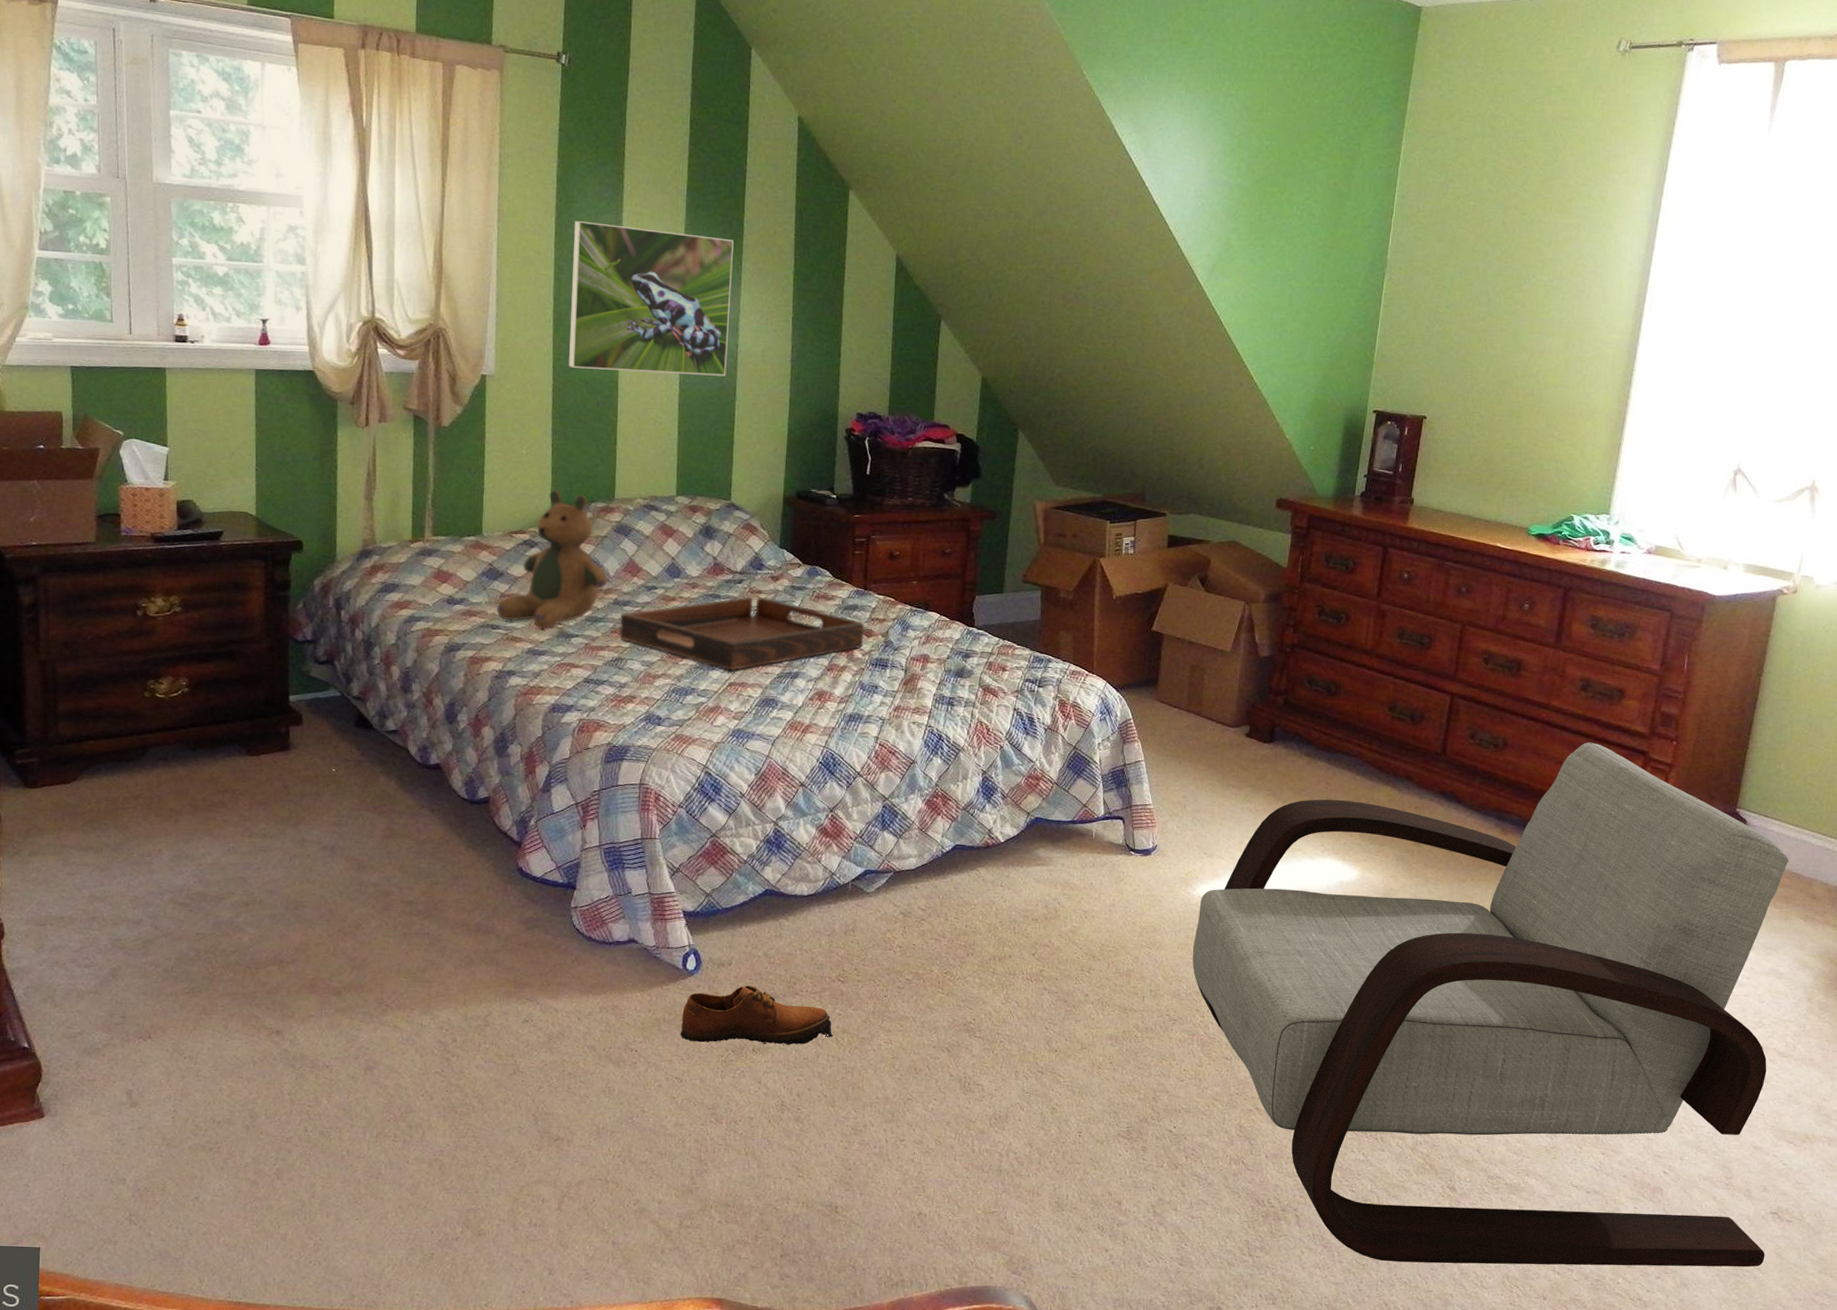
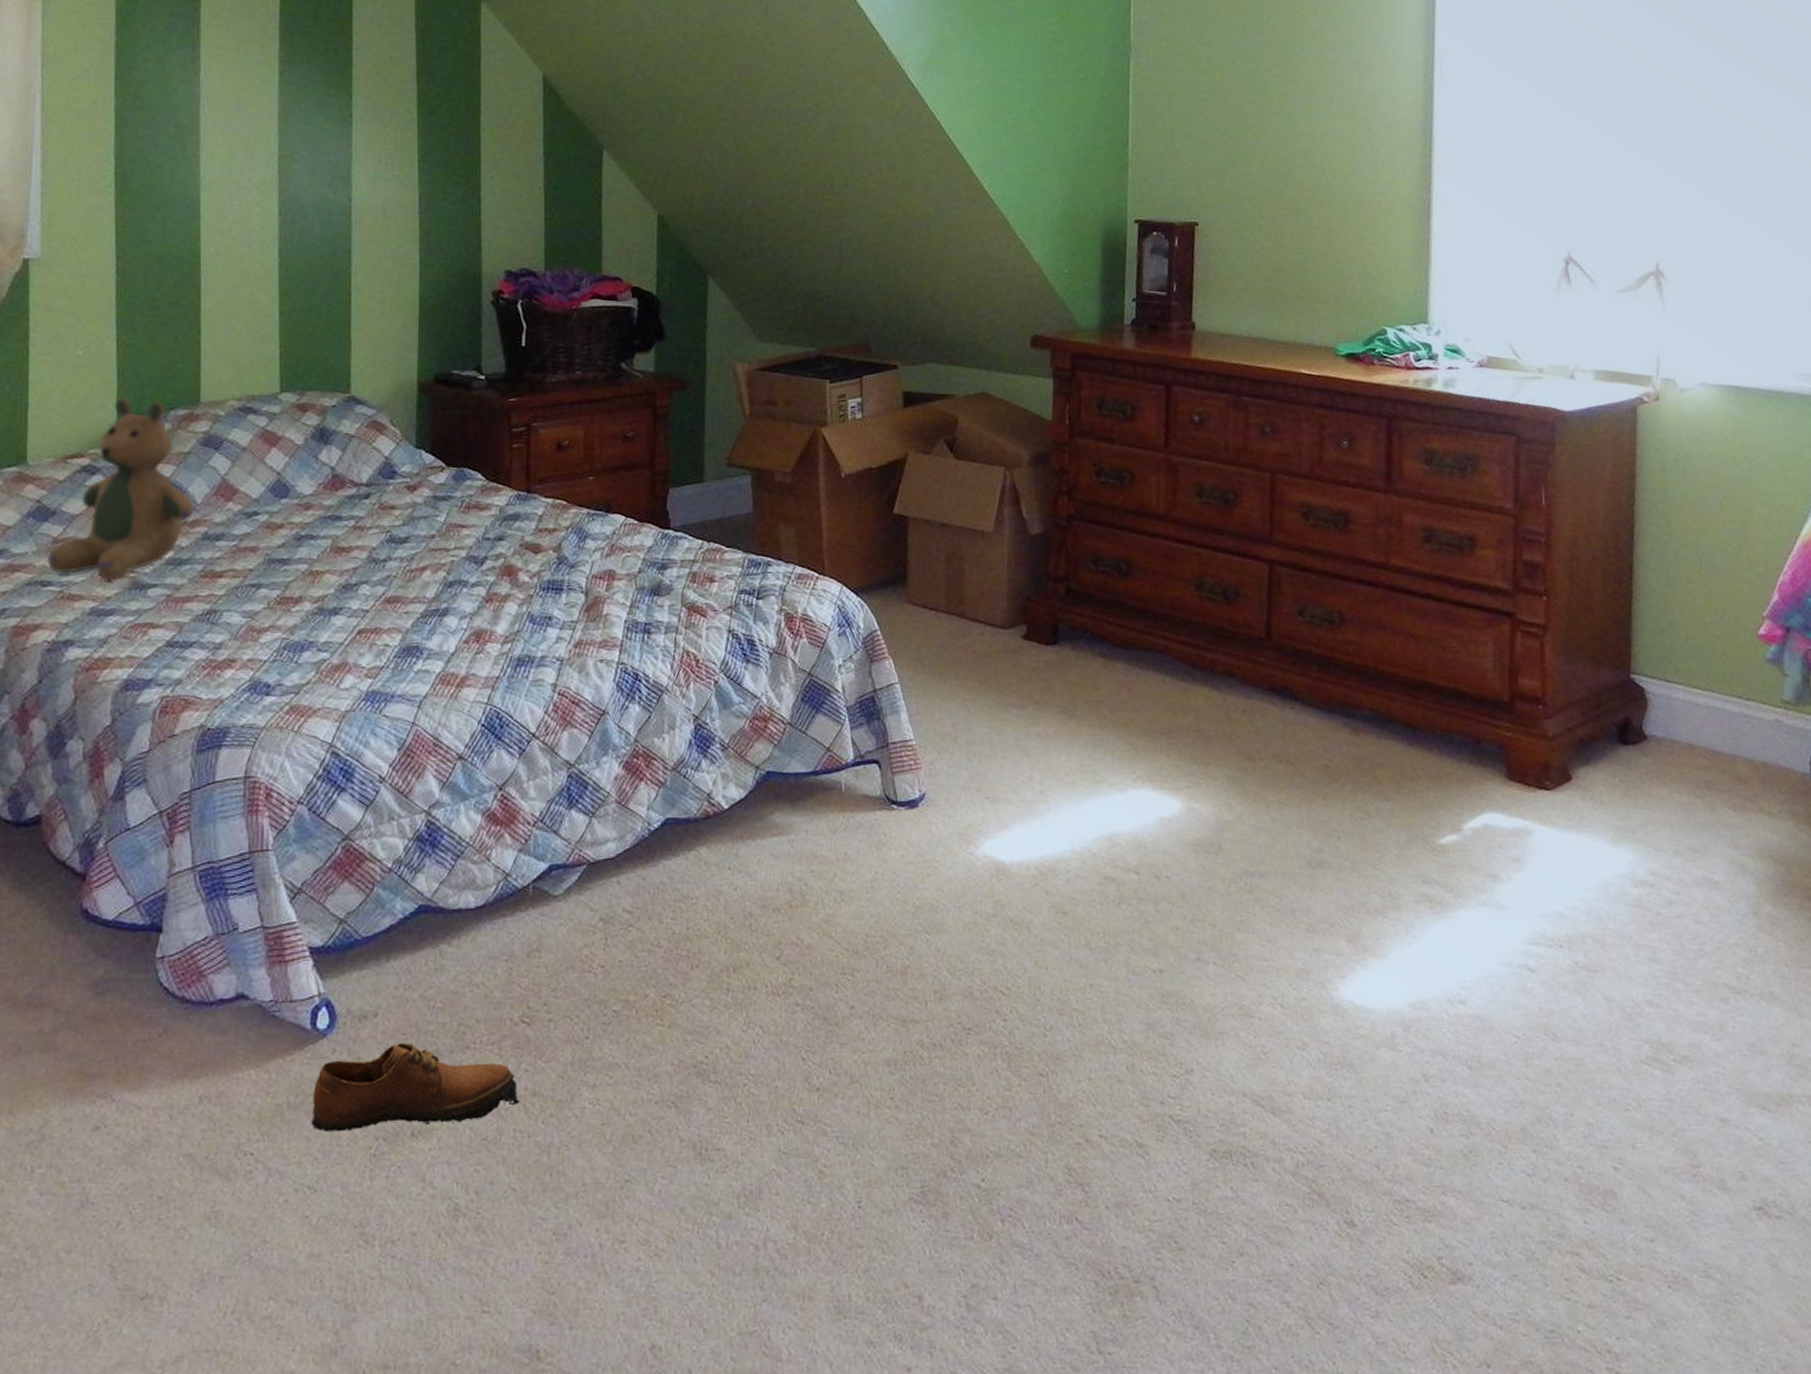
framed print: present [568,220,734,377] -> none [135,60,341,242]
serving tray: present [620,597,865,671] -> none [212,514,530,614]
armchair: present [1192,742,1789,1267] -> none [983,607,1757,1339]

